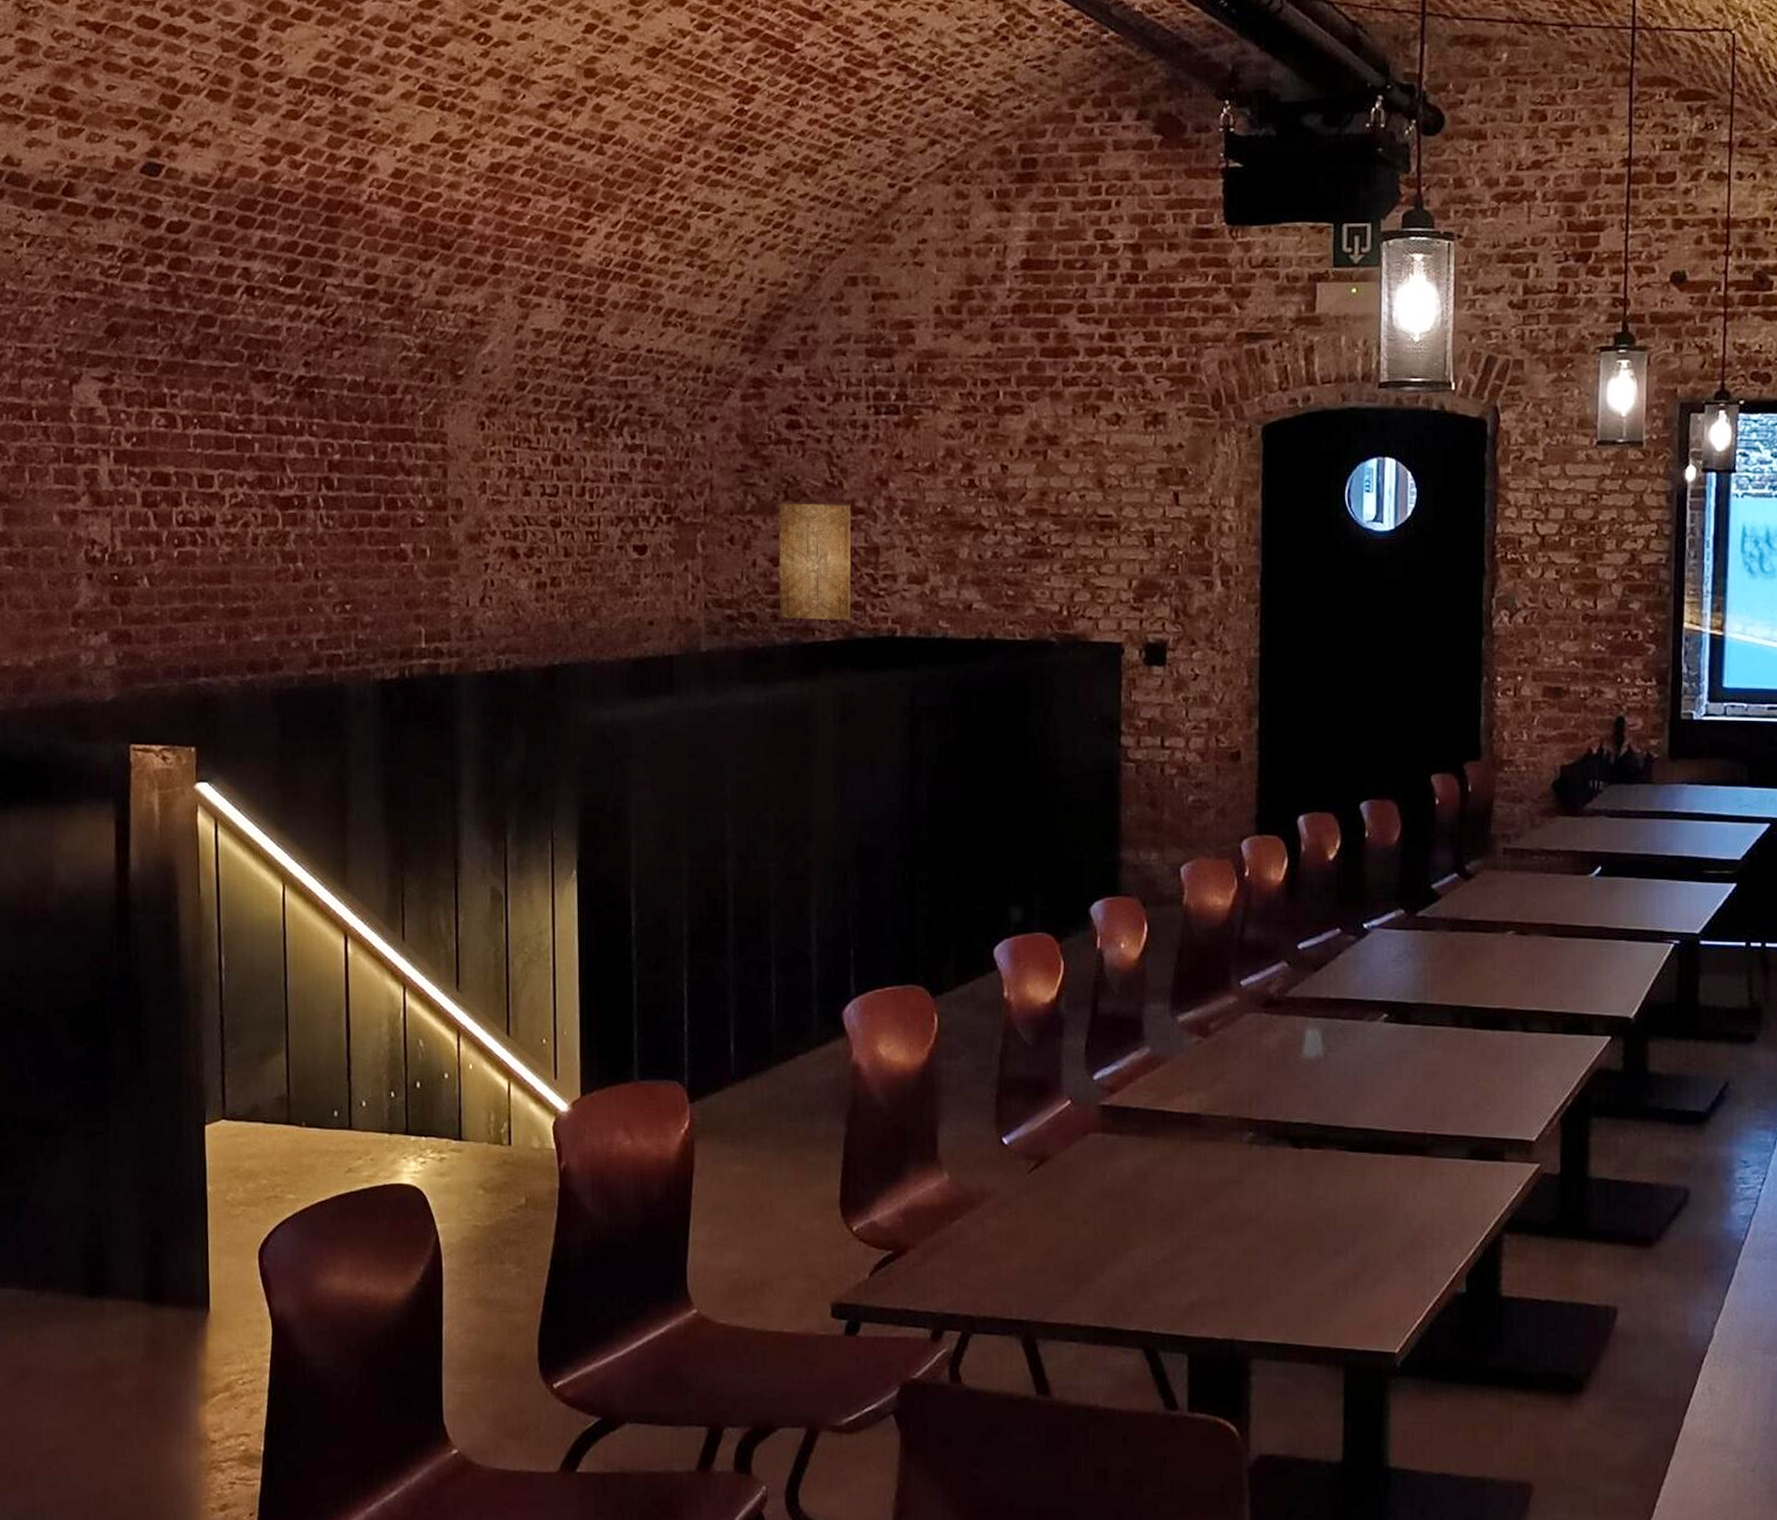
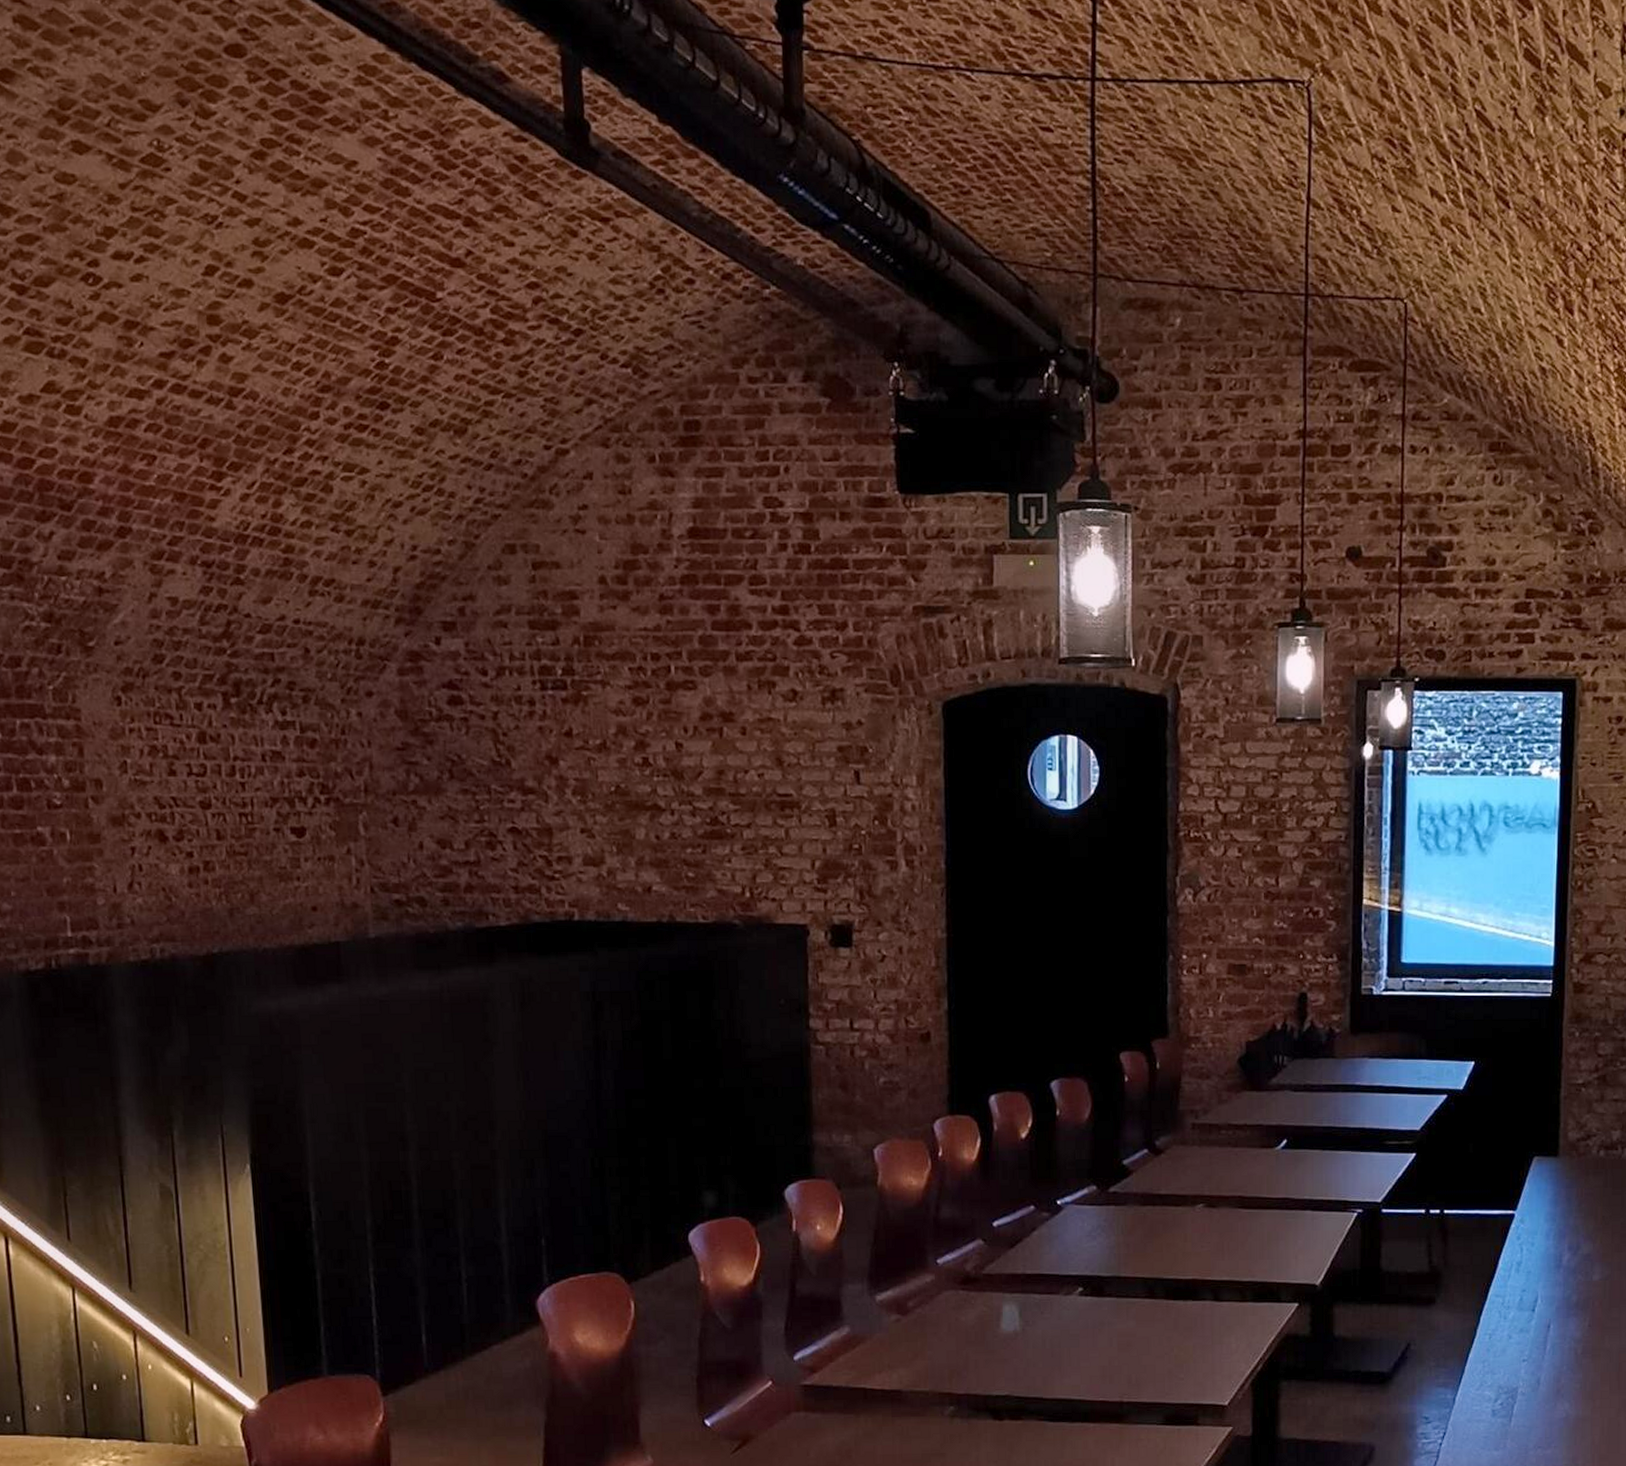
wall art: present [779,503,851,621] -> none [444,782,526,905]

